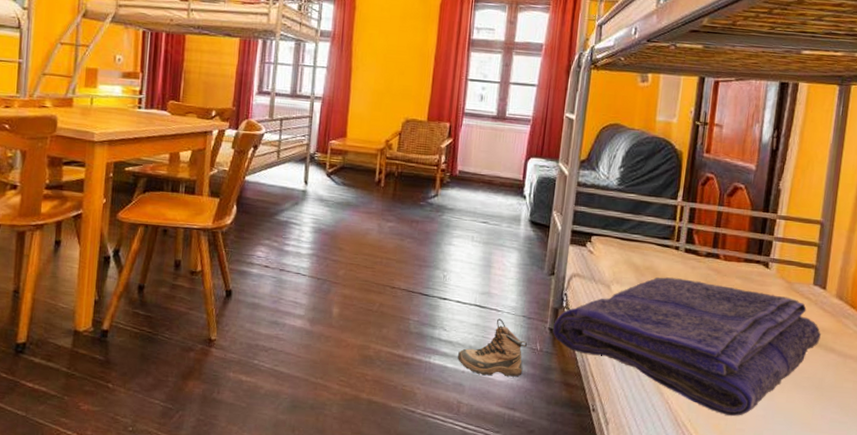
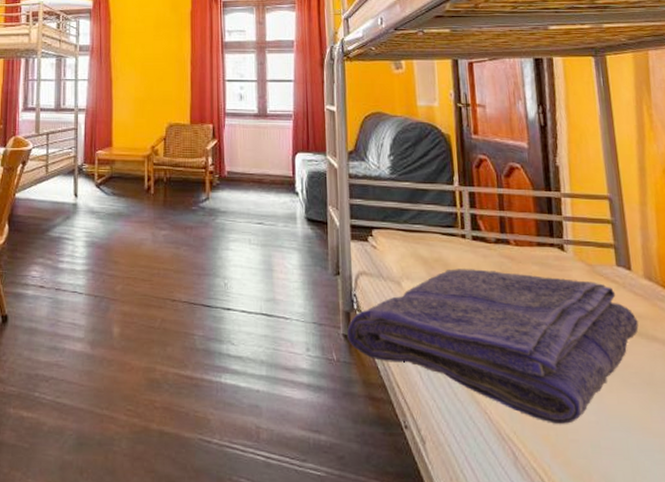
boot: present [458,318,528,377] -> none [250,327,323,394]

